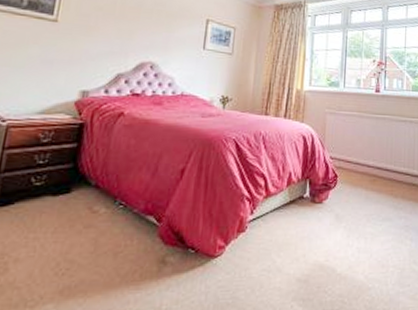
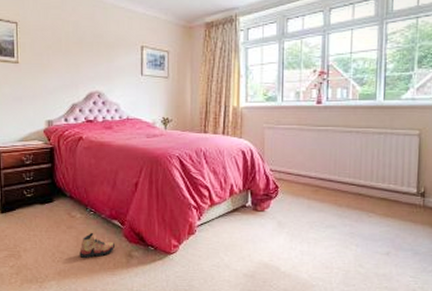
shoe: none [95,232,147,268] -> present [79,232,116,258]

